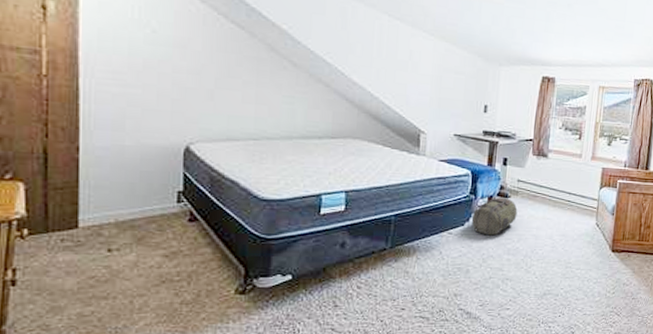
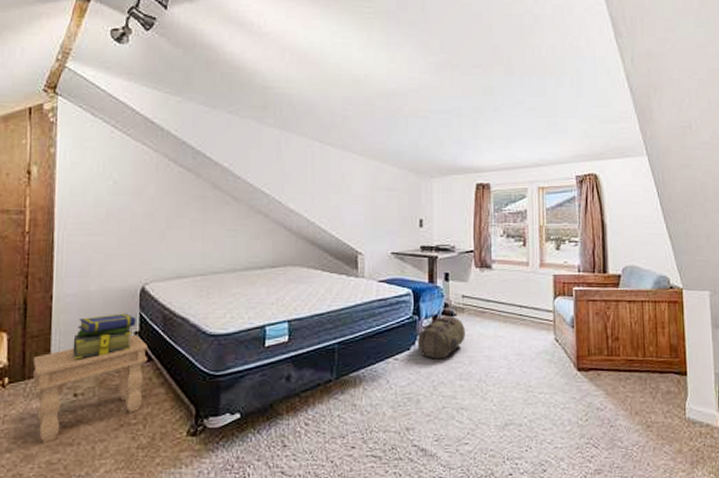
side table: none [57,194,192,296] -> present [32,335,147,443]
stack of books: none [105,171,179,215] -> present [72,313,136,360]

